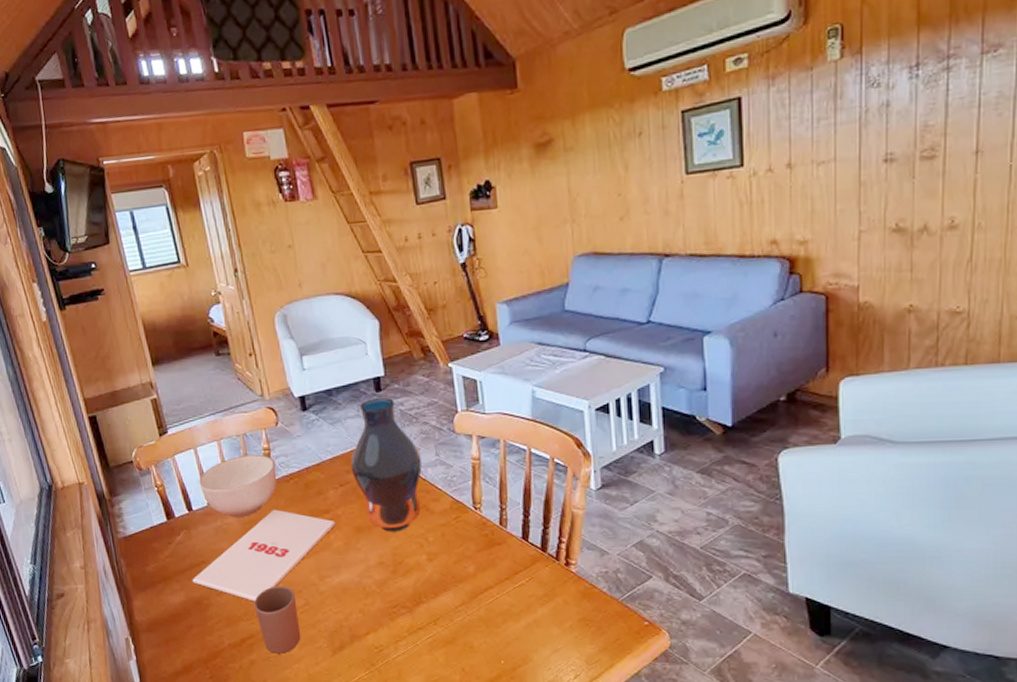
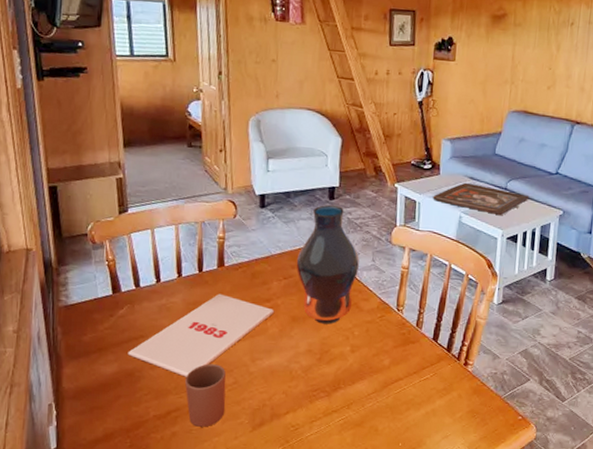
bowl: present [199,454,277,517] -> none [151,240,228,298]
religious icon: none [496,349,617,383] -> present [432,182,529,215]

